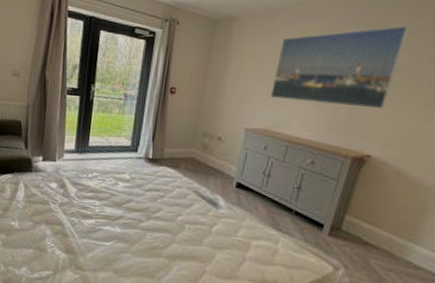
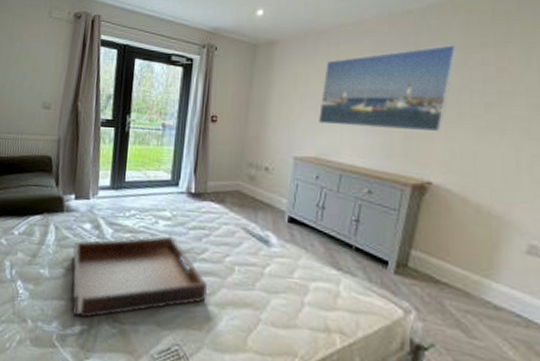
serving tray: none [39,195,160,266] -> present [71,234,208,319]

